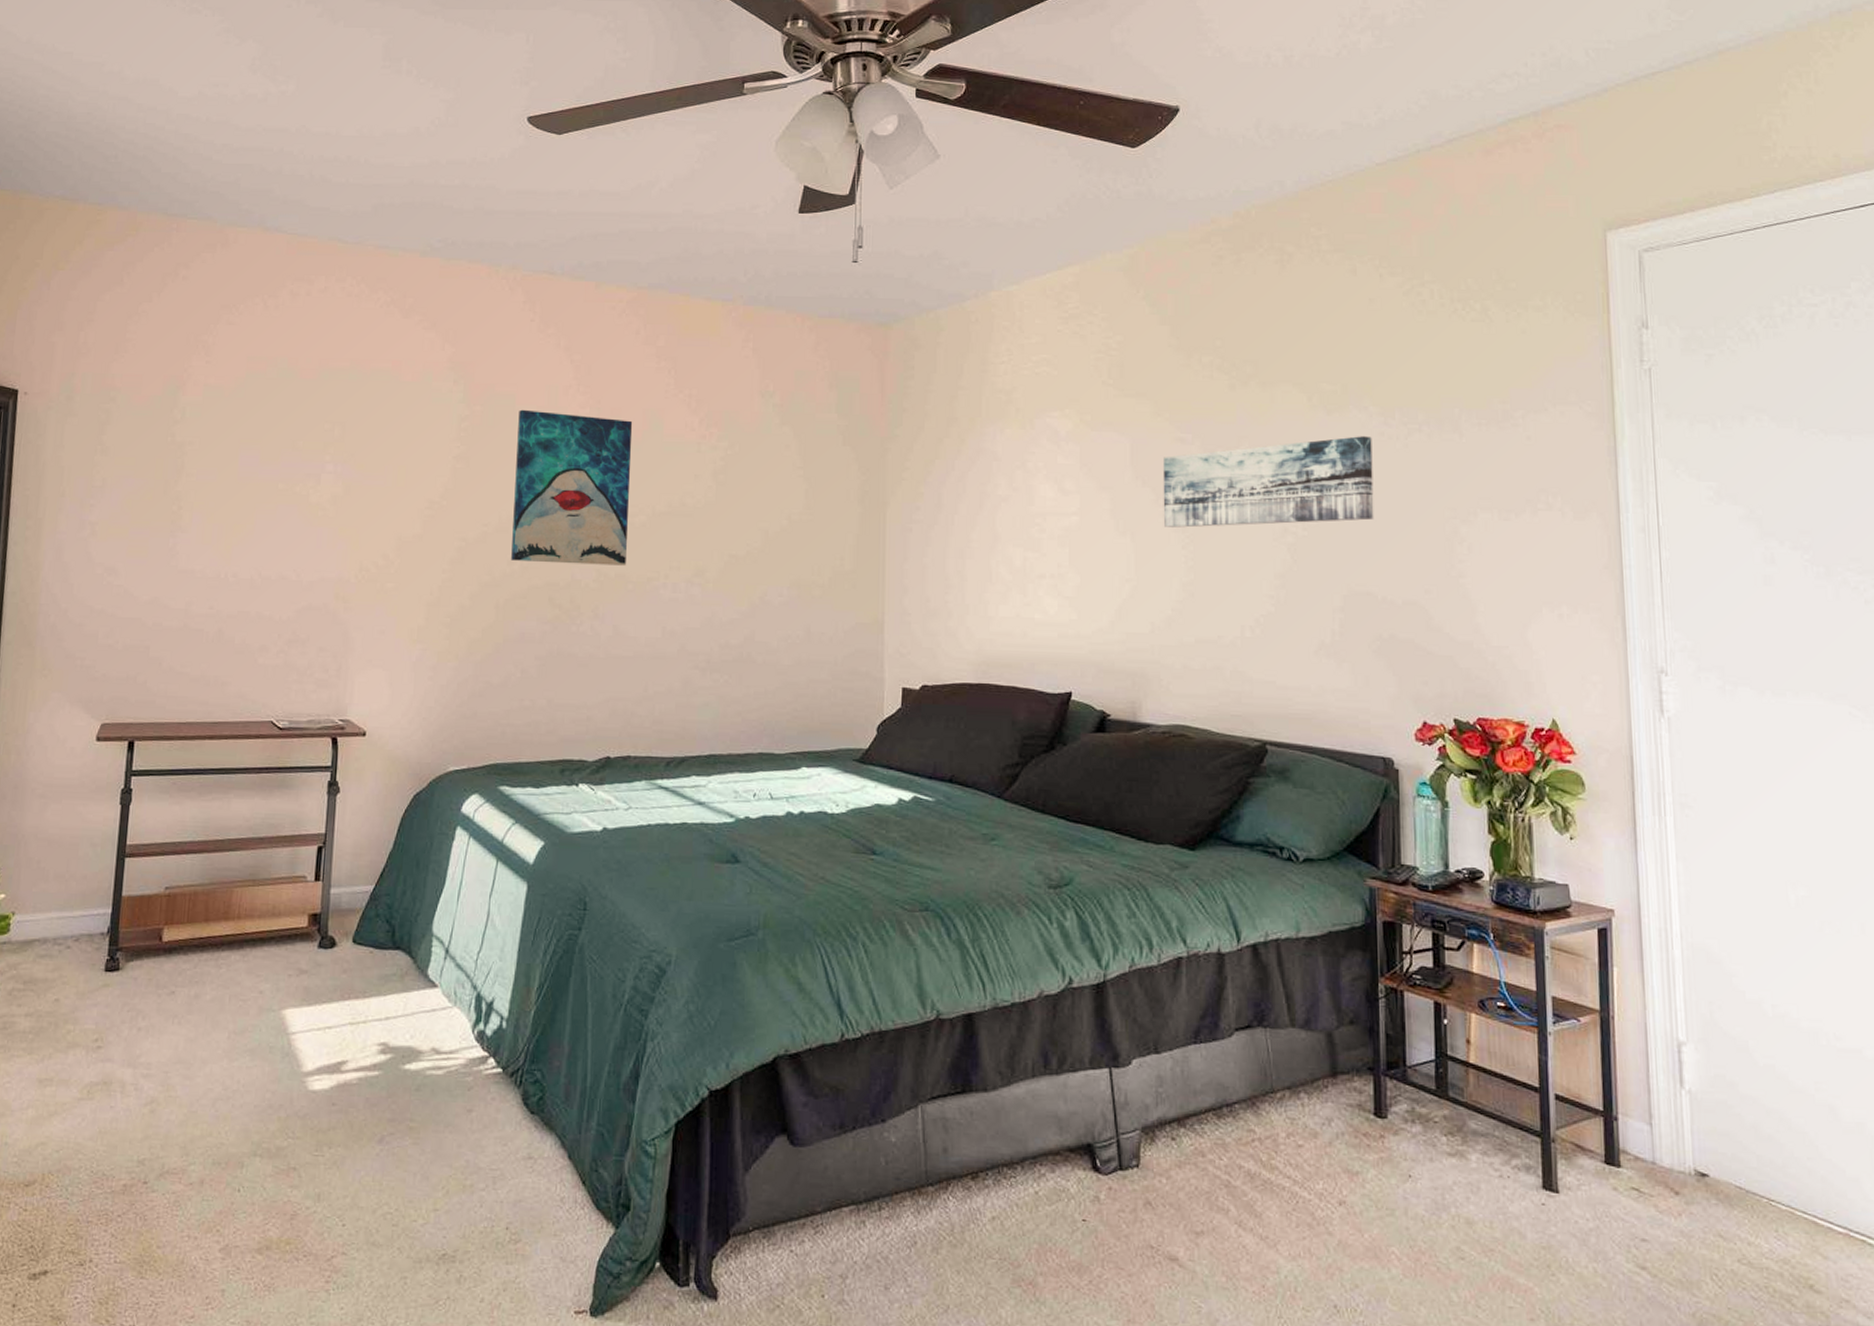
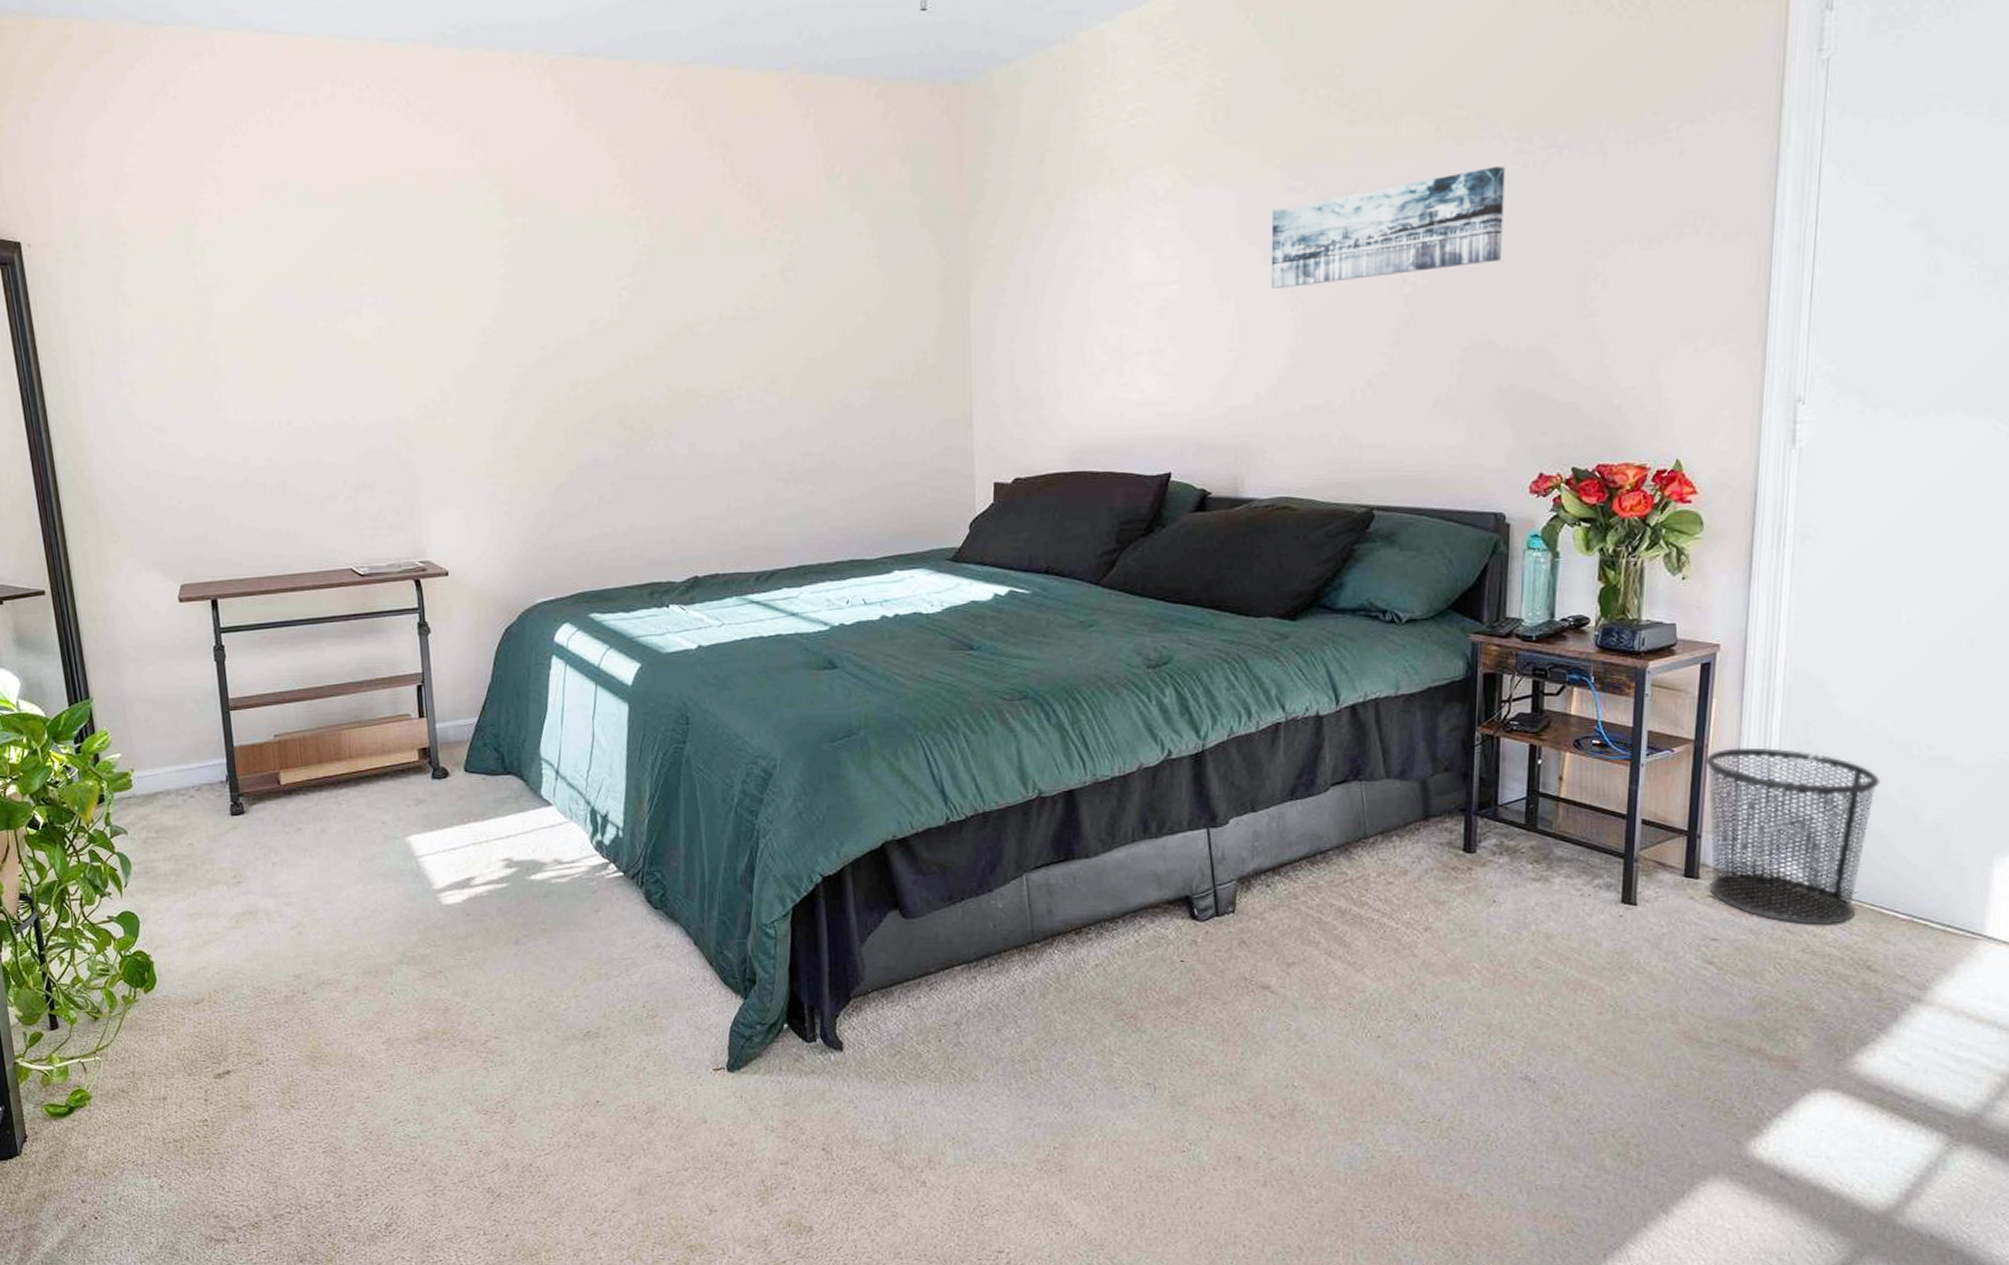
wall art: present [511,409,633,566] -> none [564,216,696,384]
waste bin: none [1612,1022,1793,1233] -> present [1704,747,1880,926]

